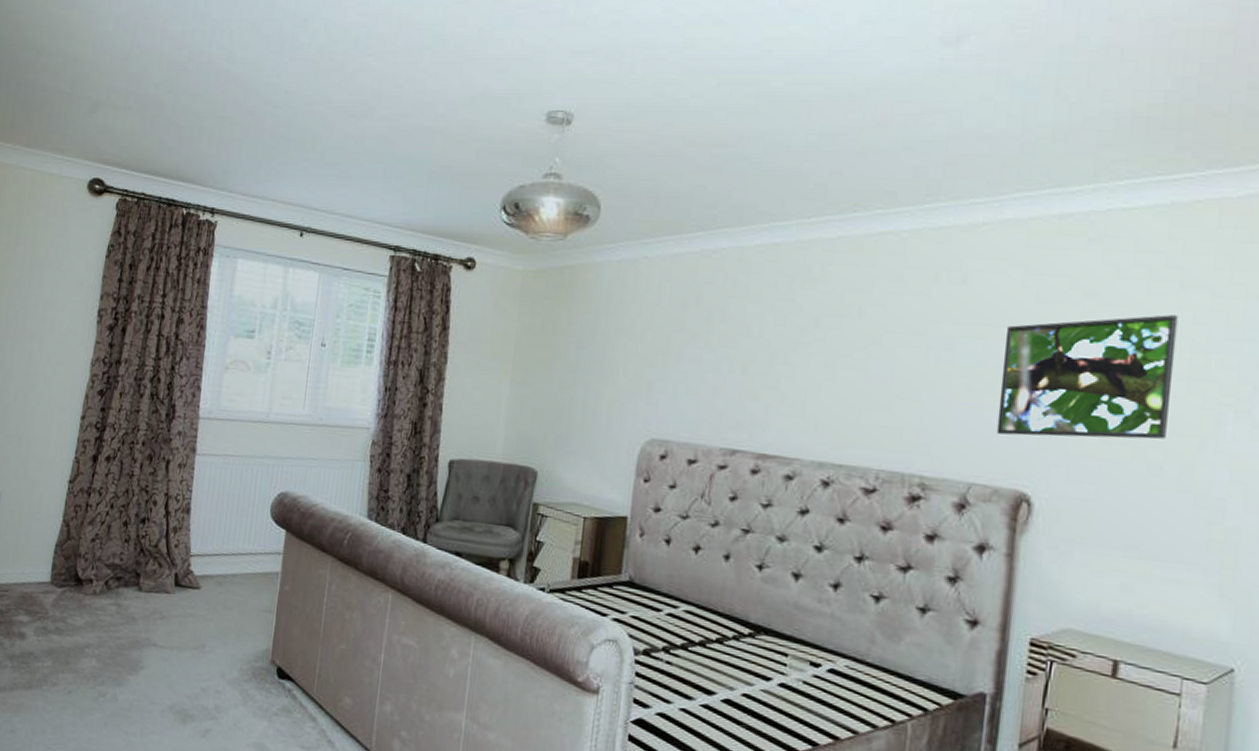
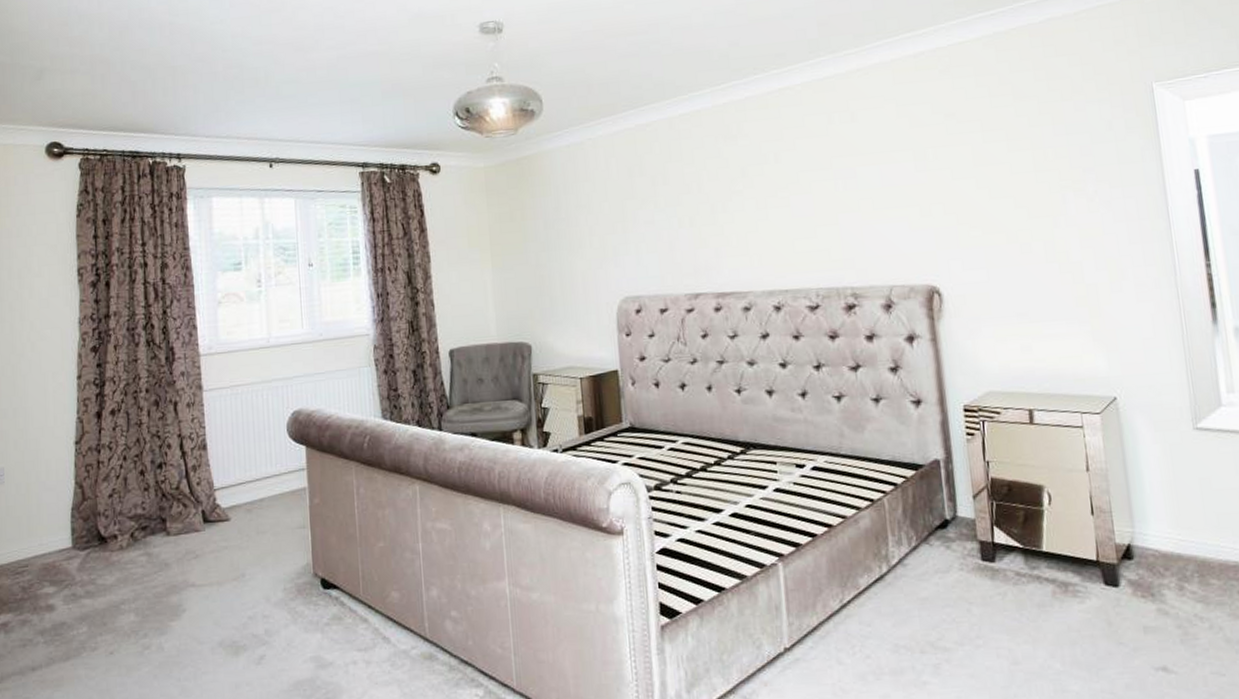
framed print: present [996,315,1179,439] -> none [892,122,1029,241]

